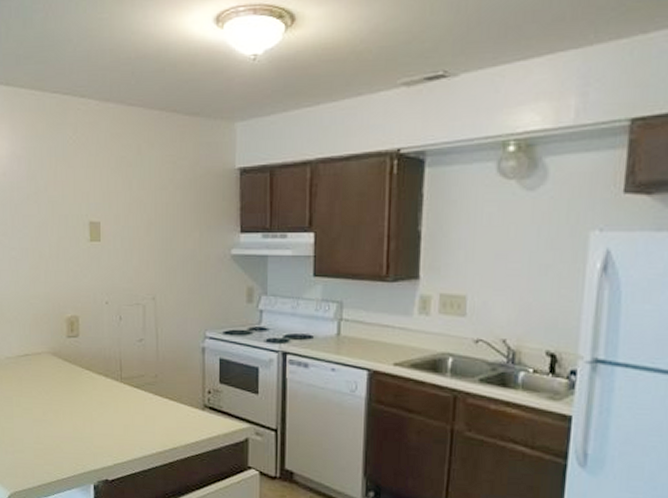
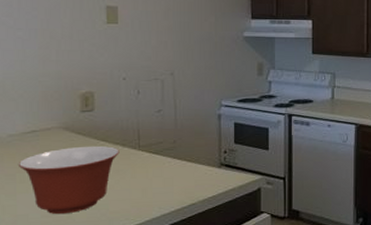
mixing bowl: none [14,373,103,443] -> present [17,145,119,215]

